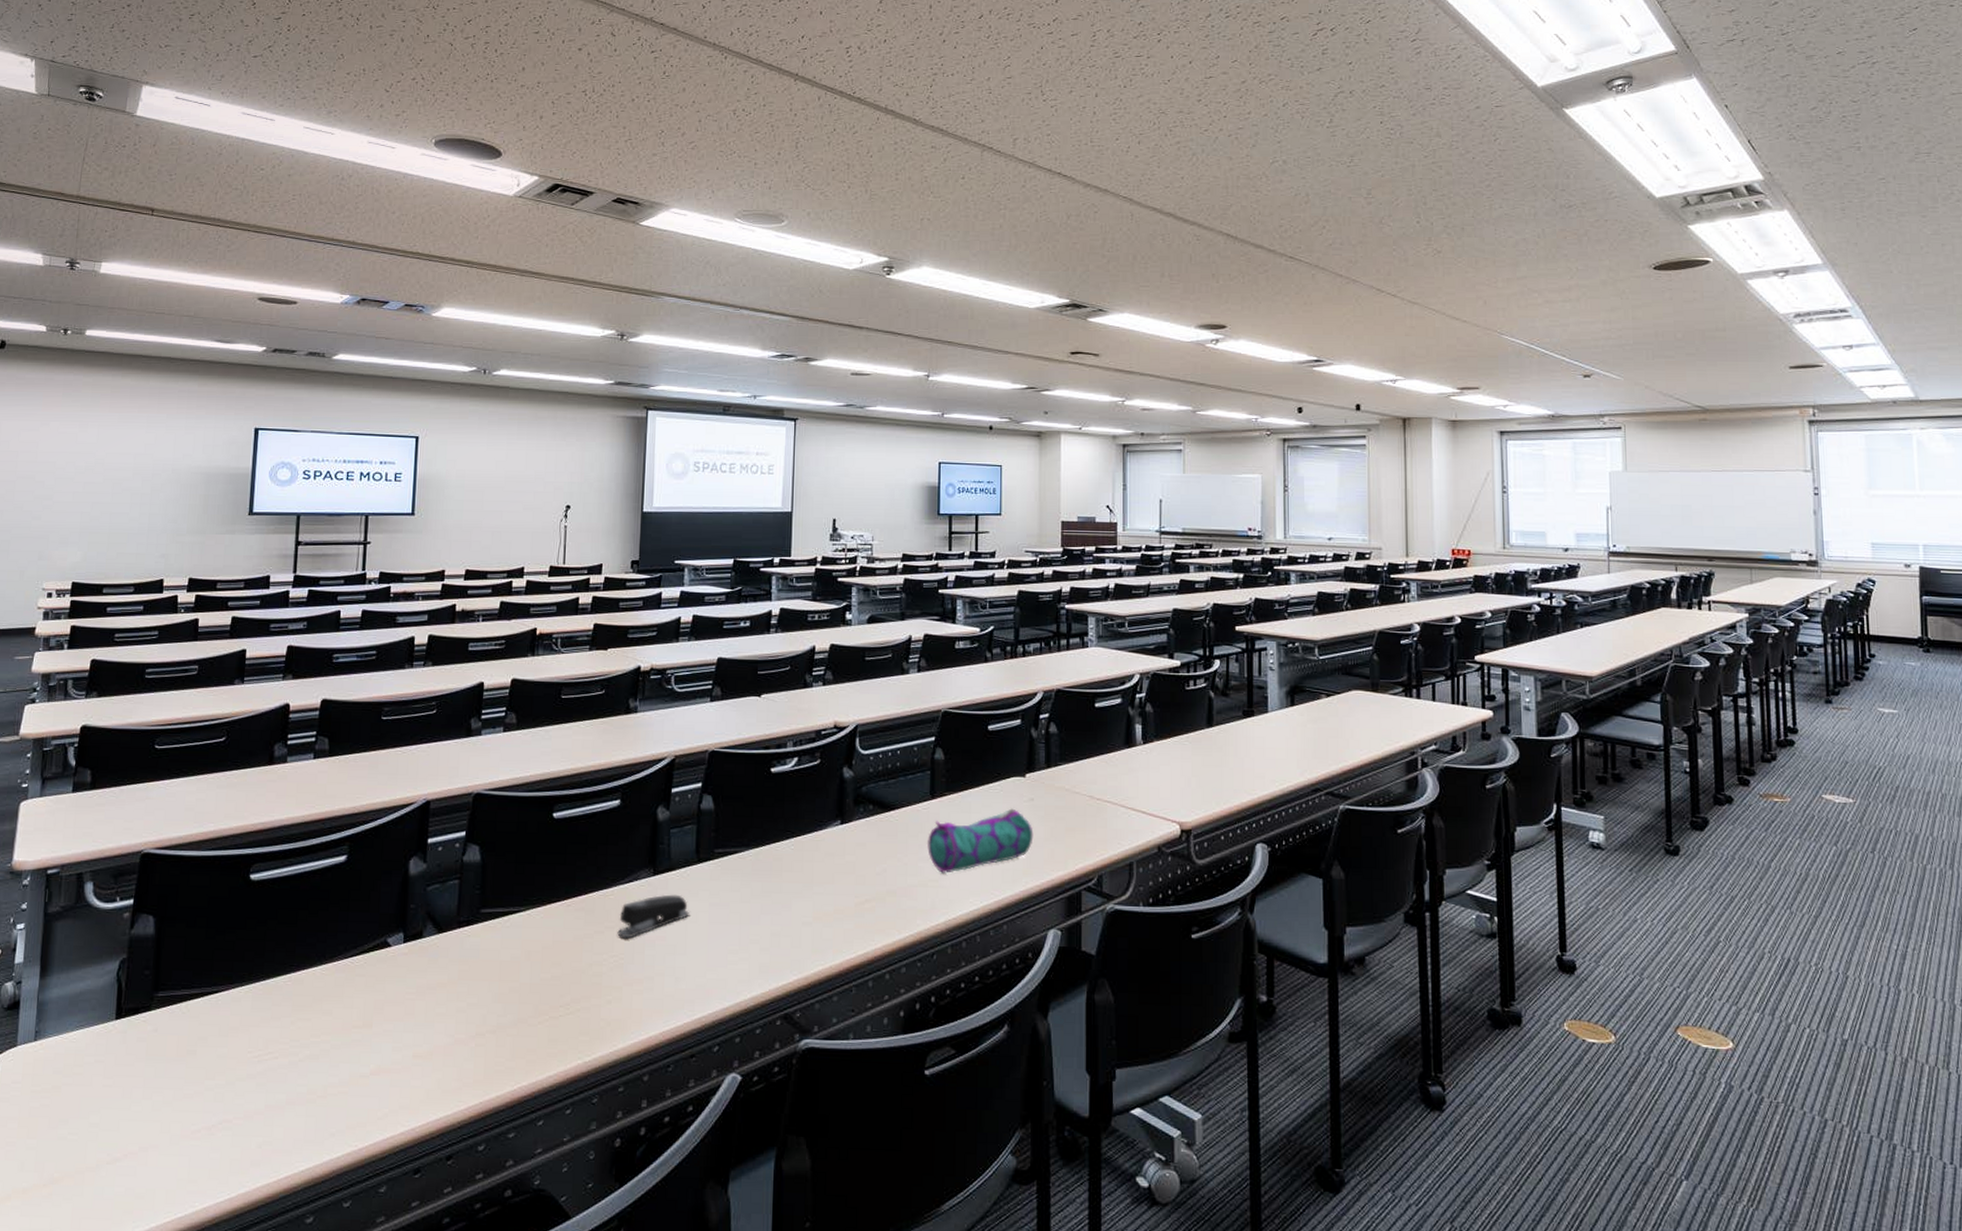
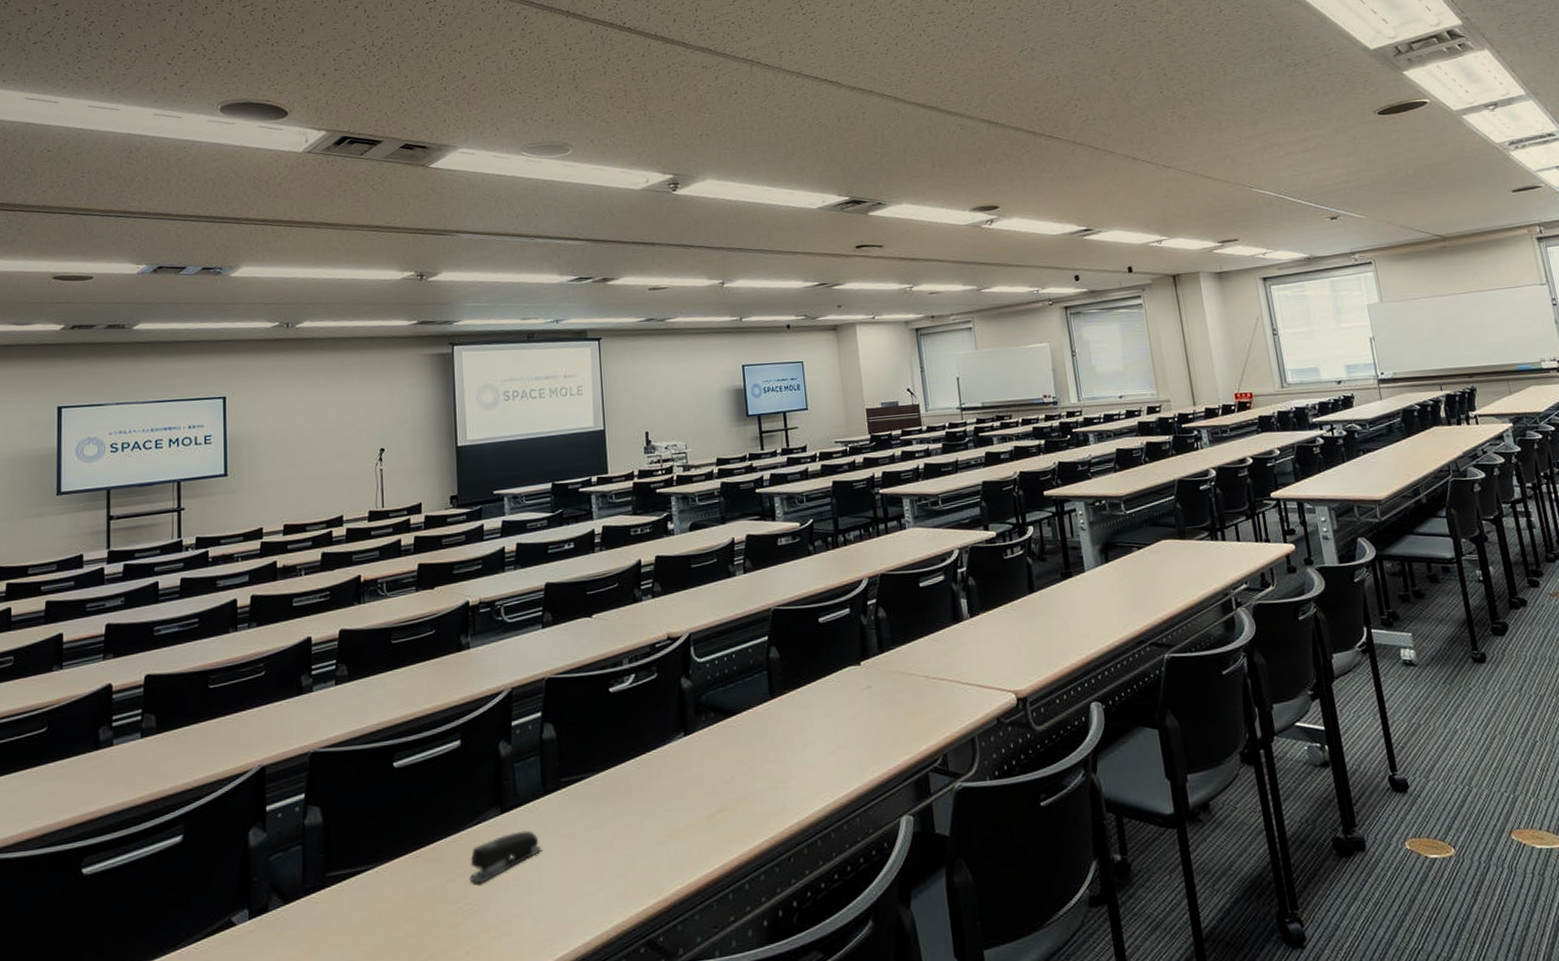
pencil case: present [926,808,1034,873] -> none [771,698,876,773]

